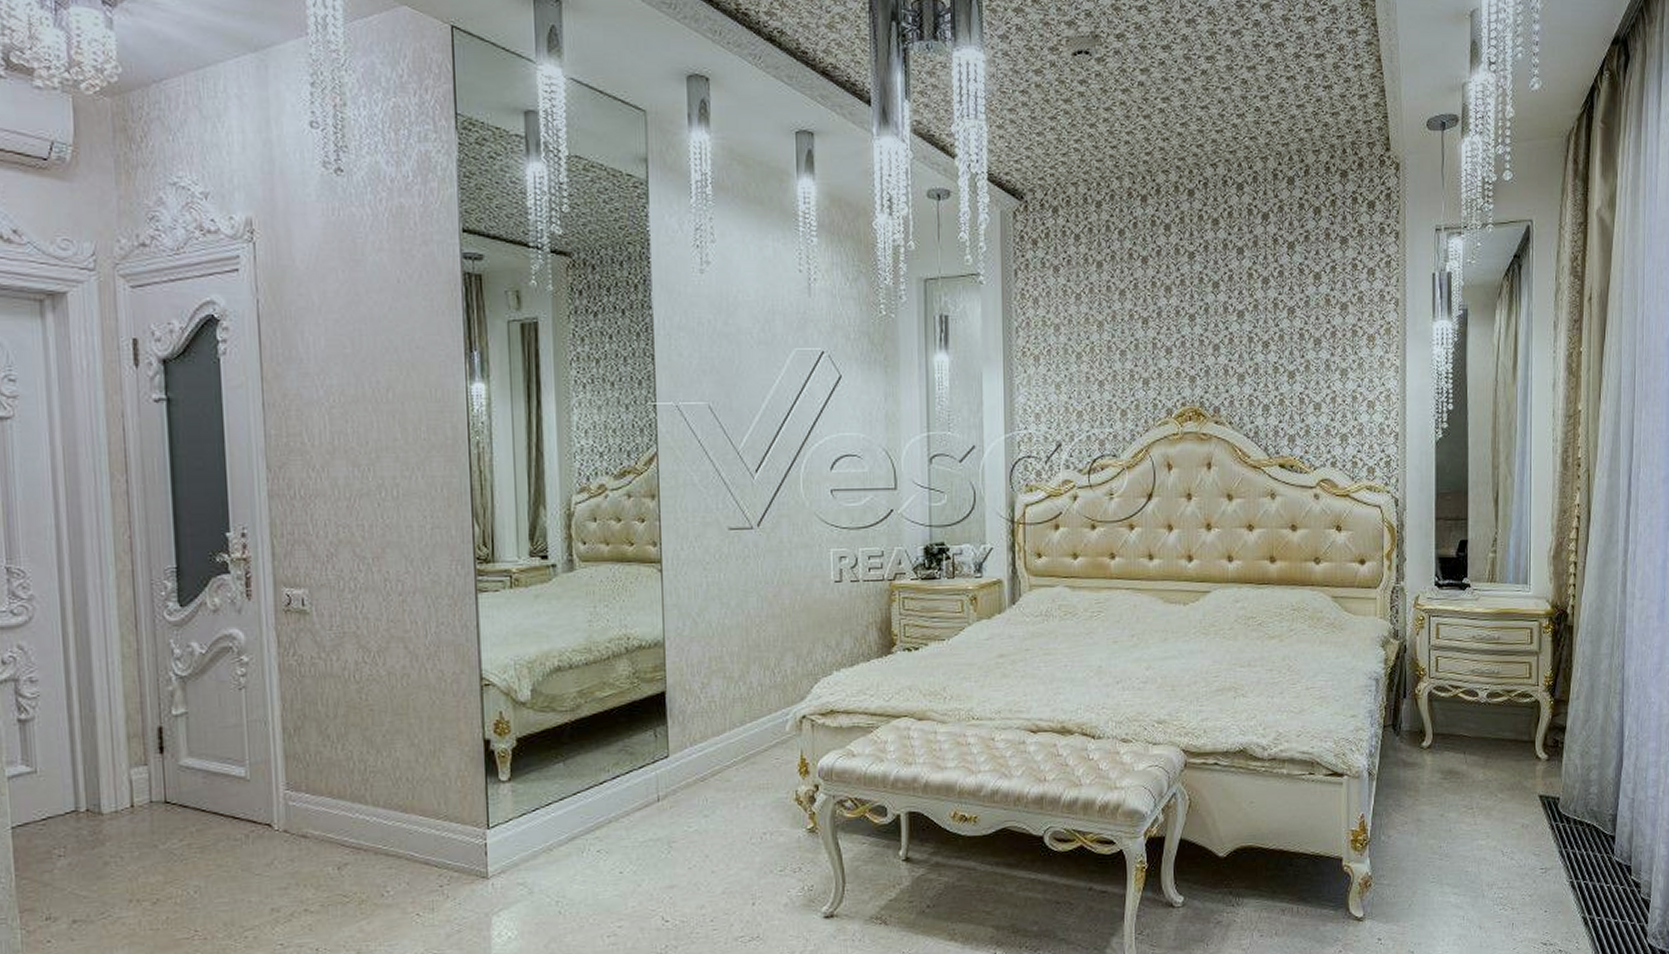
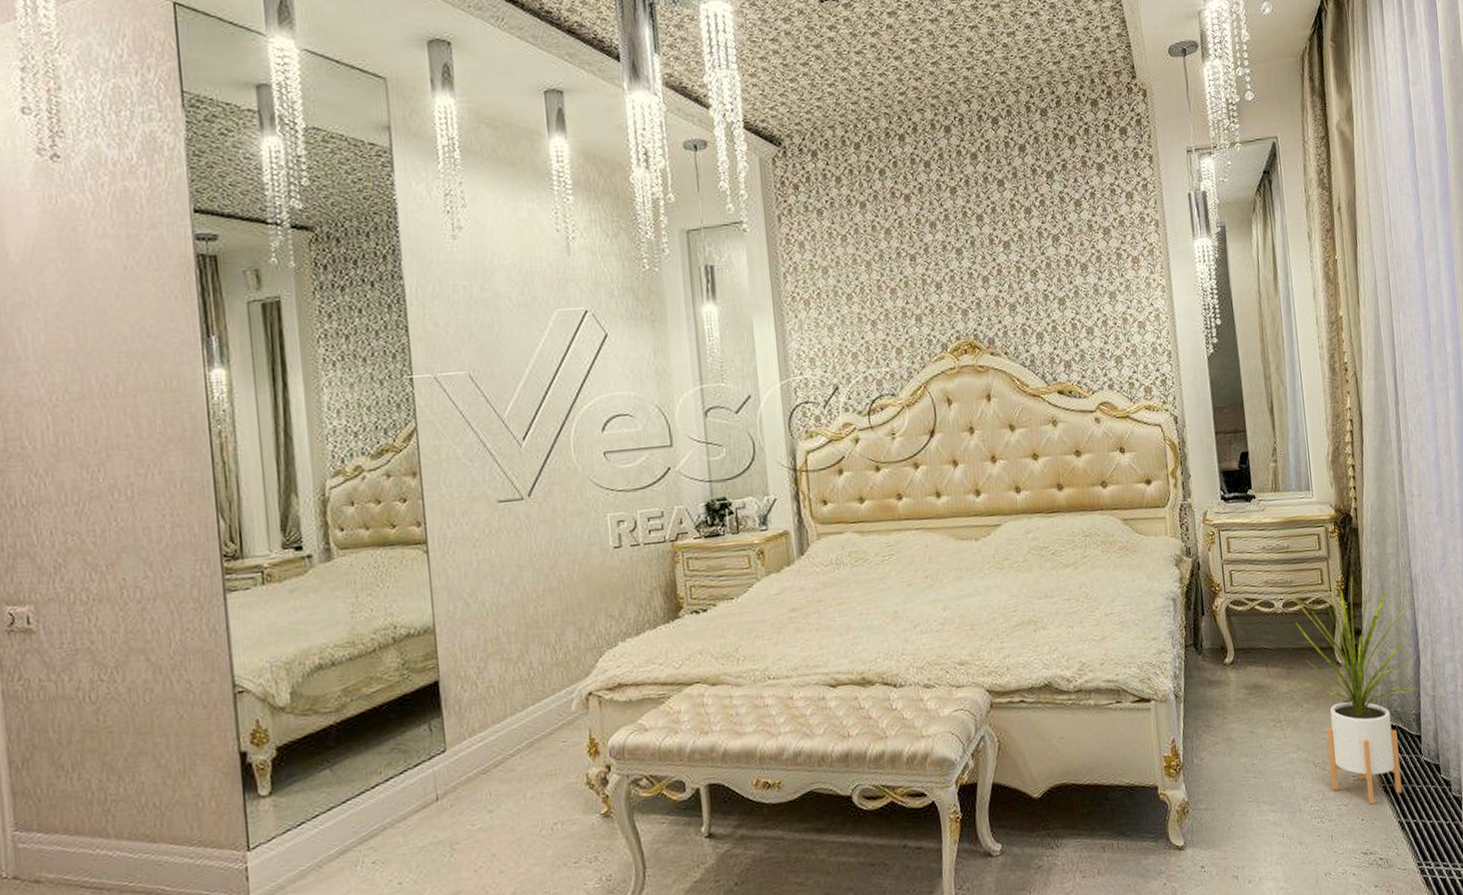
house plant: none [1498,671,1622,898] -> present [1293,576,1419,805]

